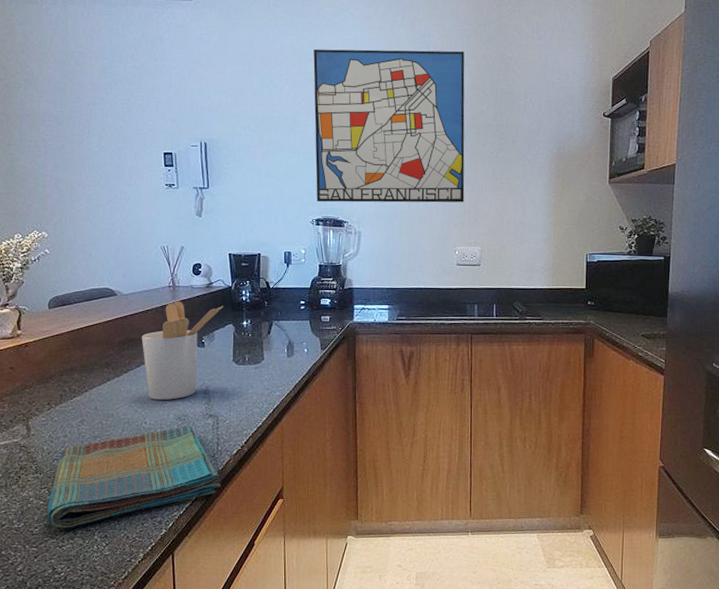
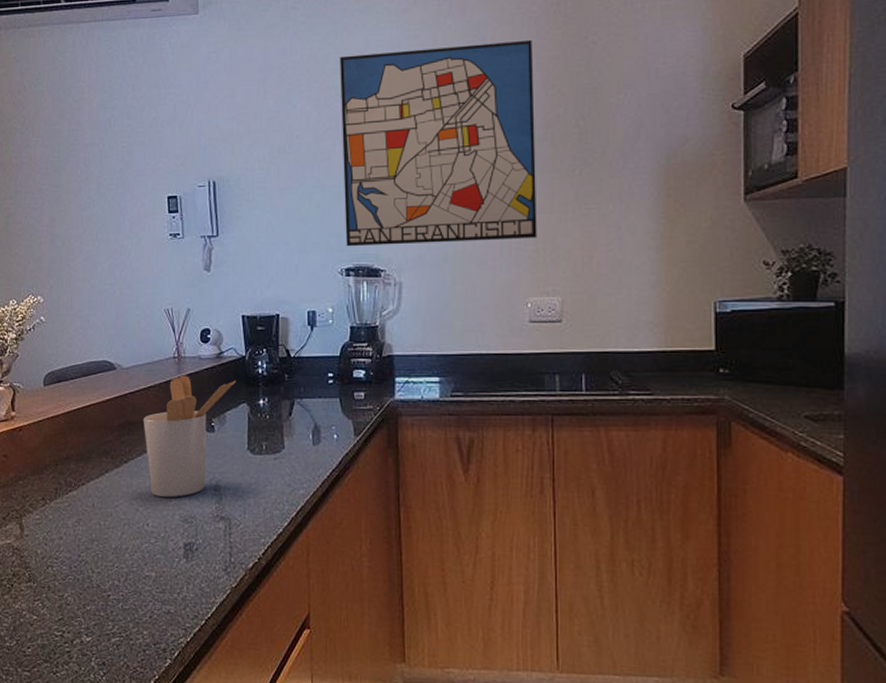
dish towel: present [46,425,221,528] -> none [39,530,235,651]

